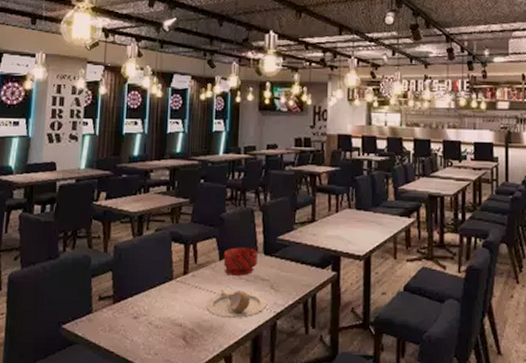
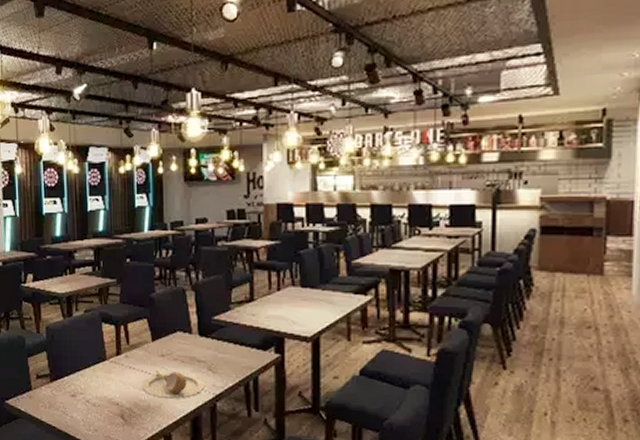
bowl: present [223,247,258,276] -> none [156,328,192,357]

